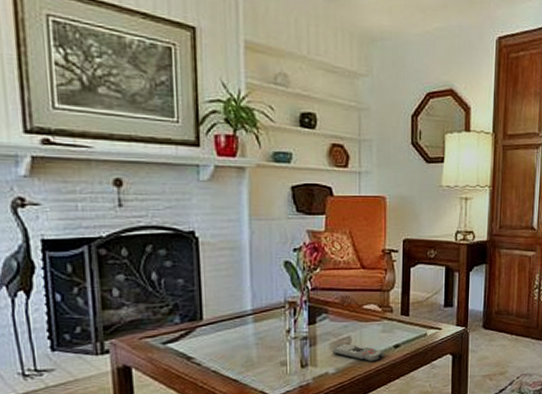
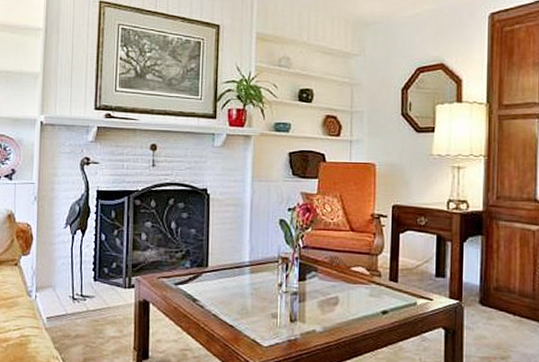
remote control: present [332,343,384,362] -> none [320,303,372,326]

